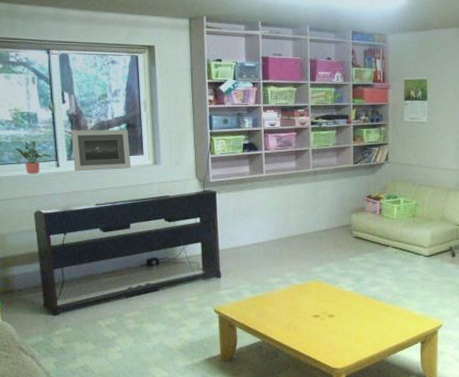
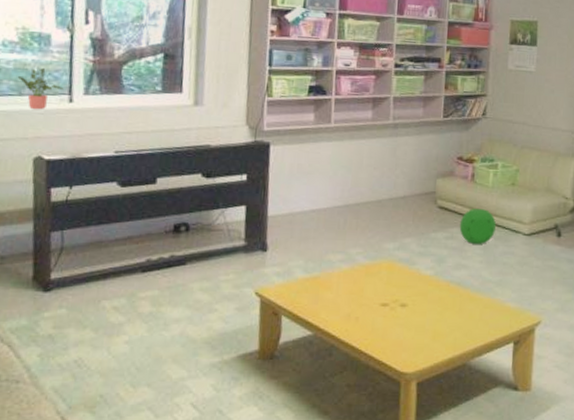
picture frame: present [71,129,131,172] -> none [91,58,166,110]
ball: none [372,237,402,265] -> present [459,209,497,244]

